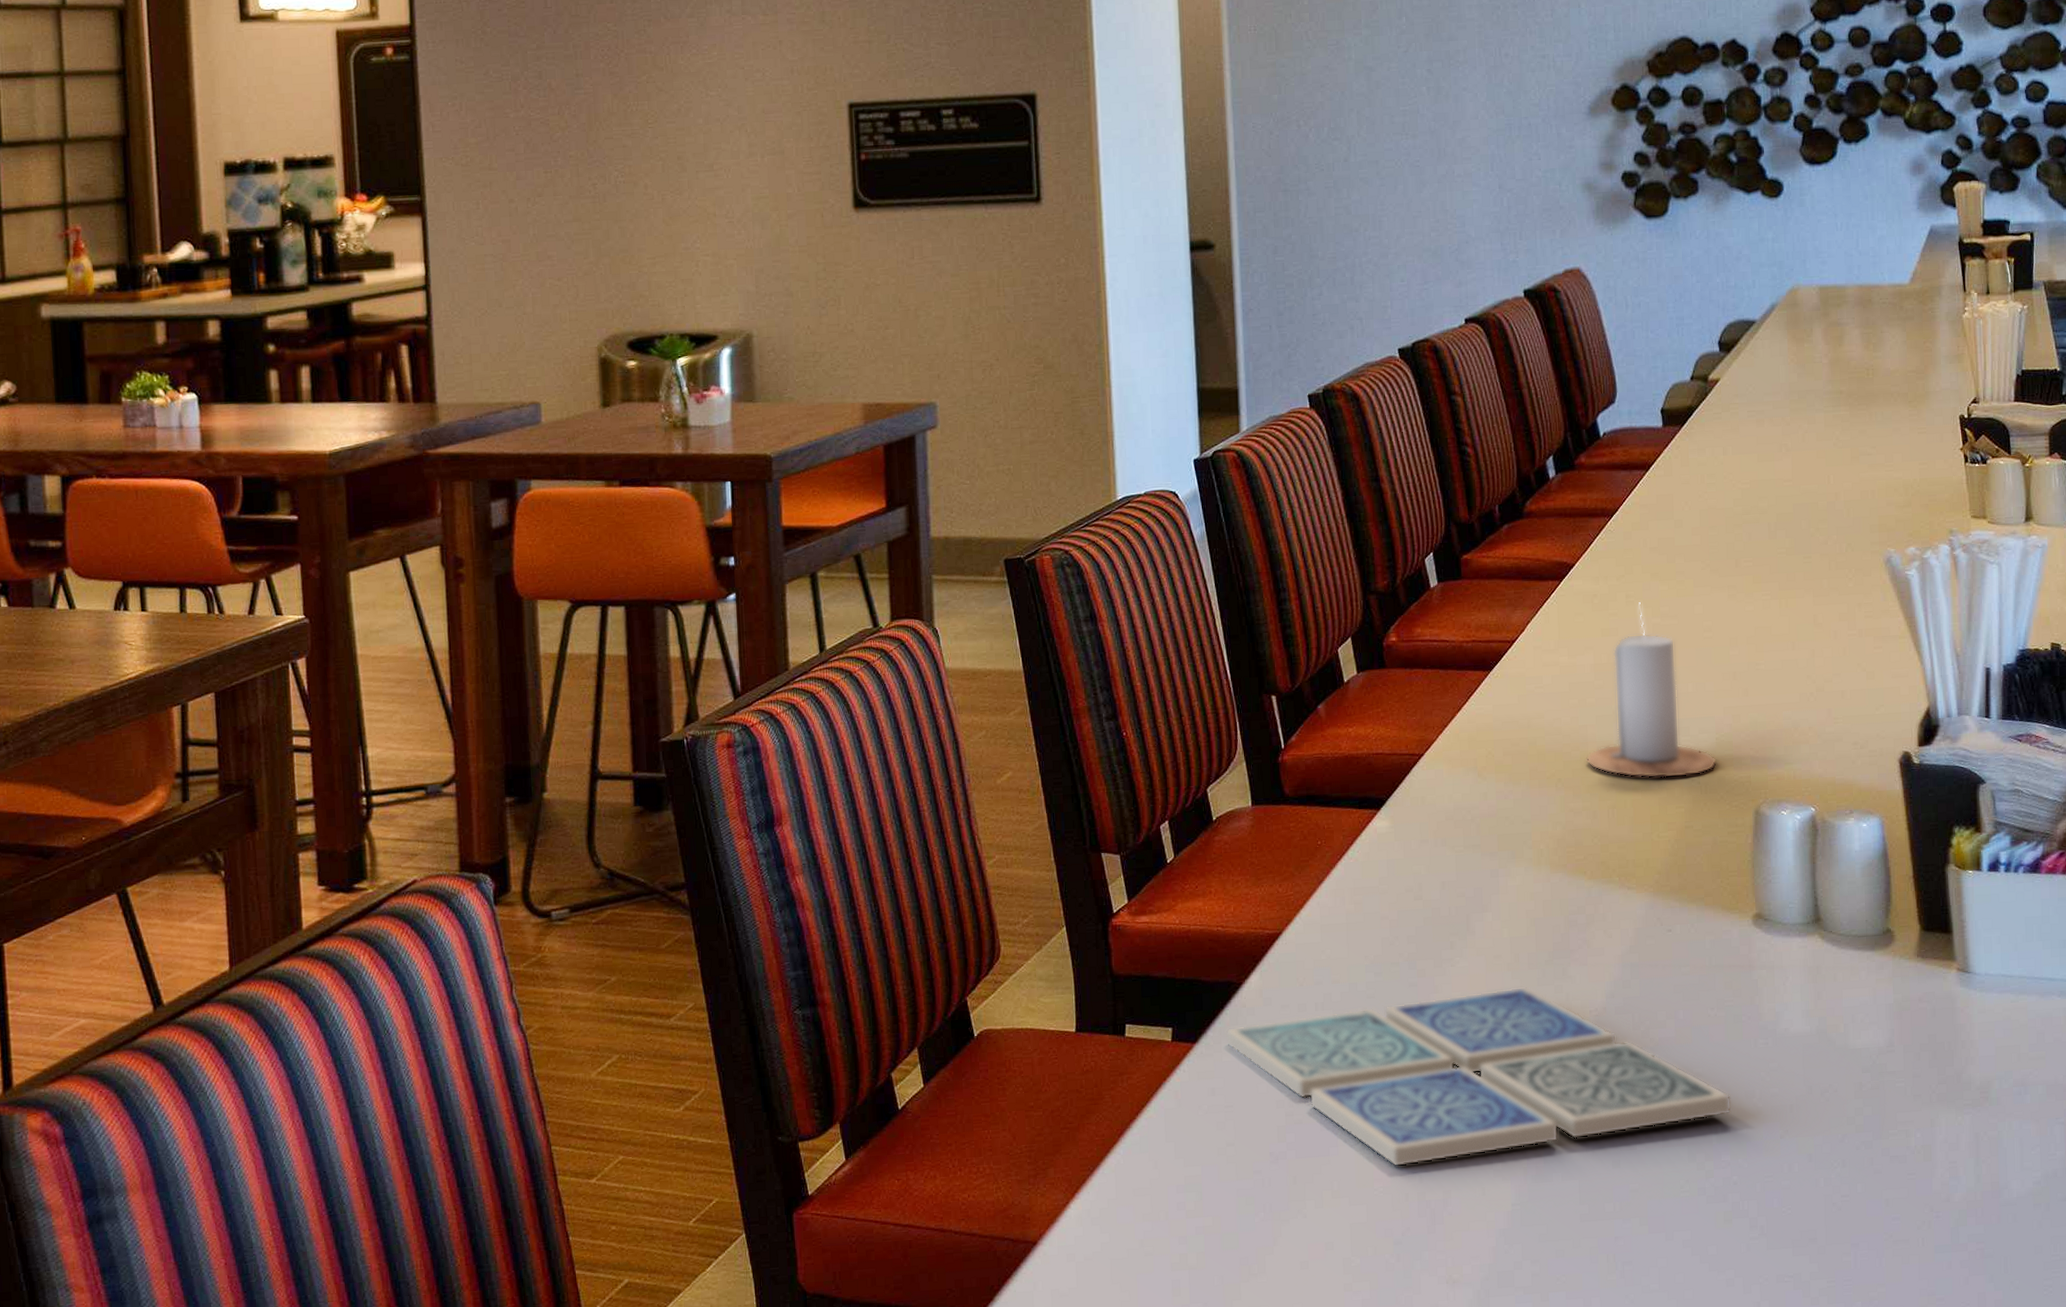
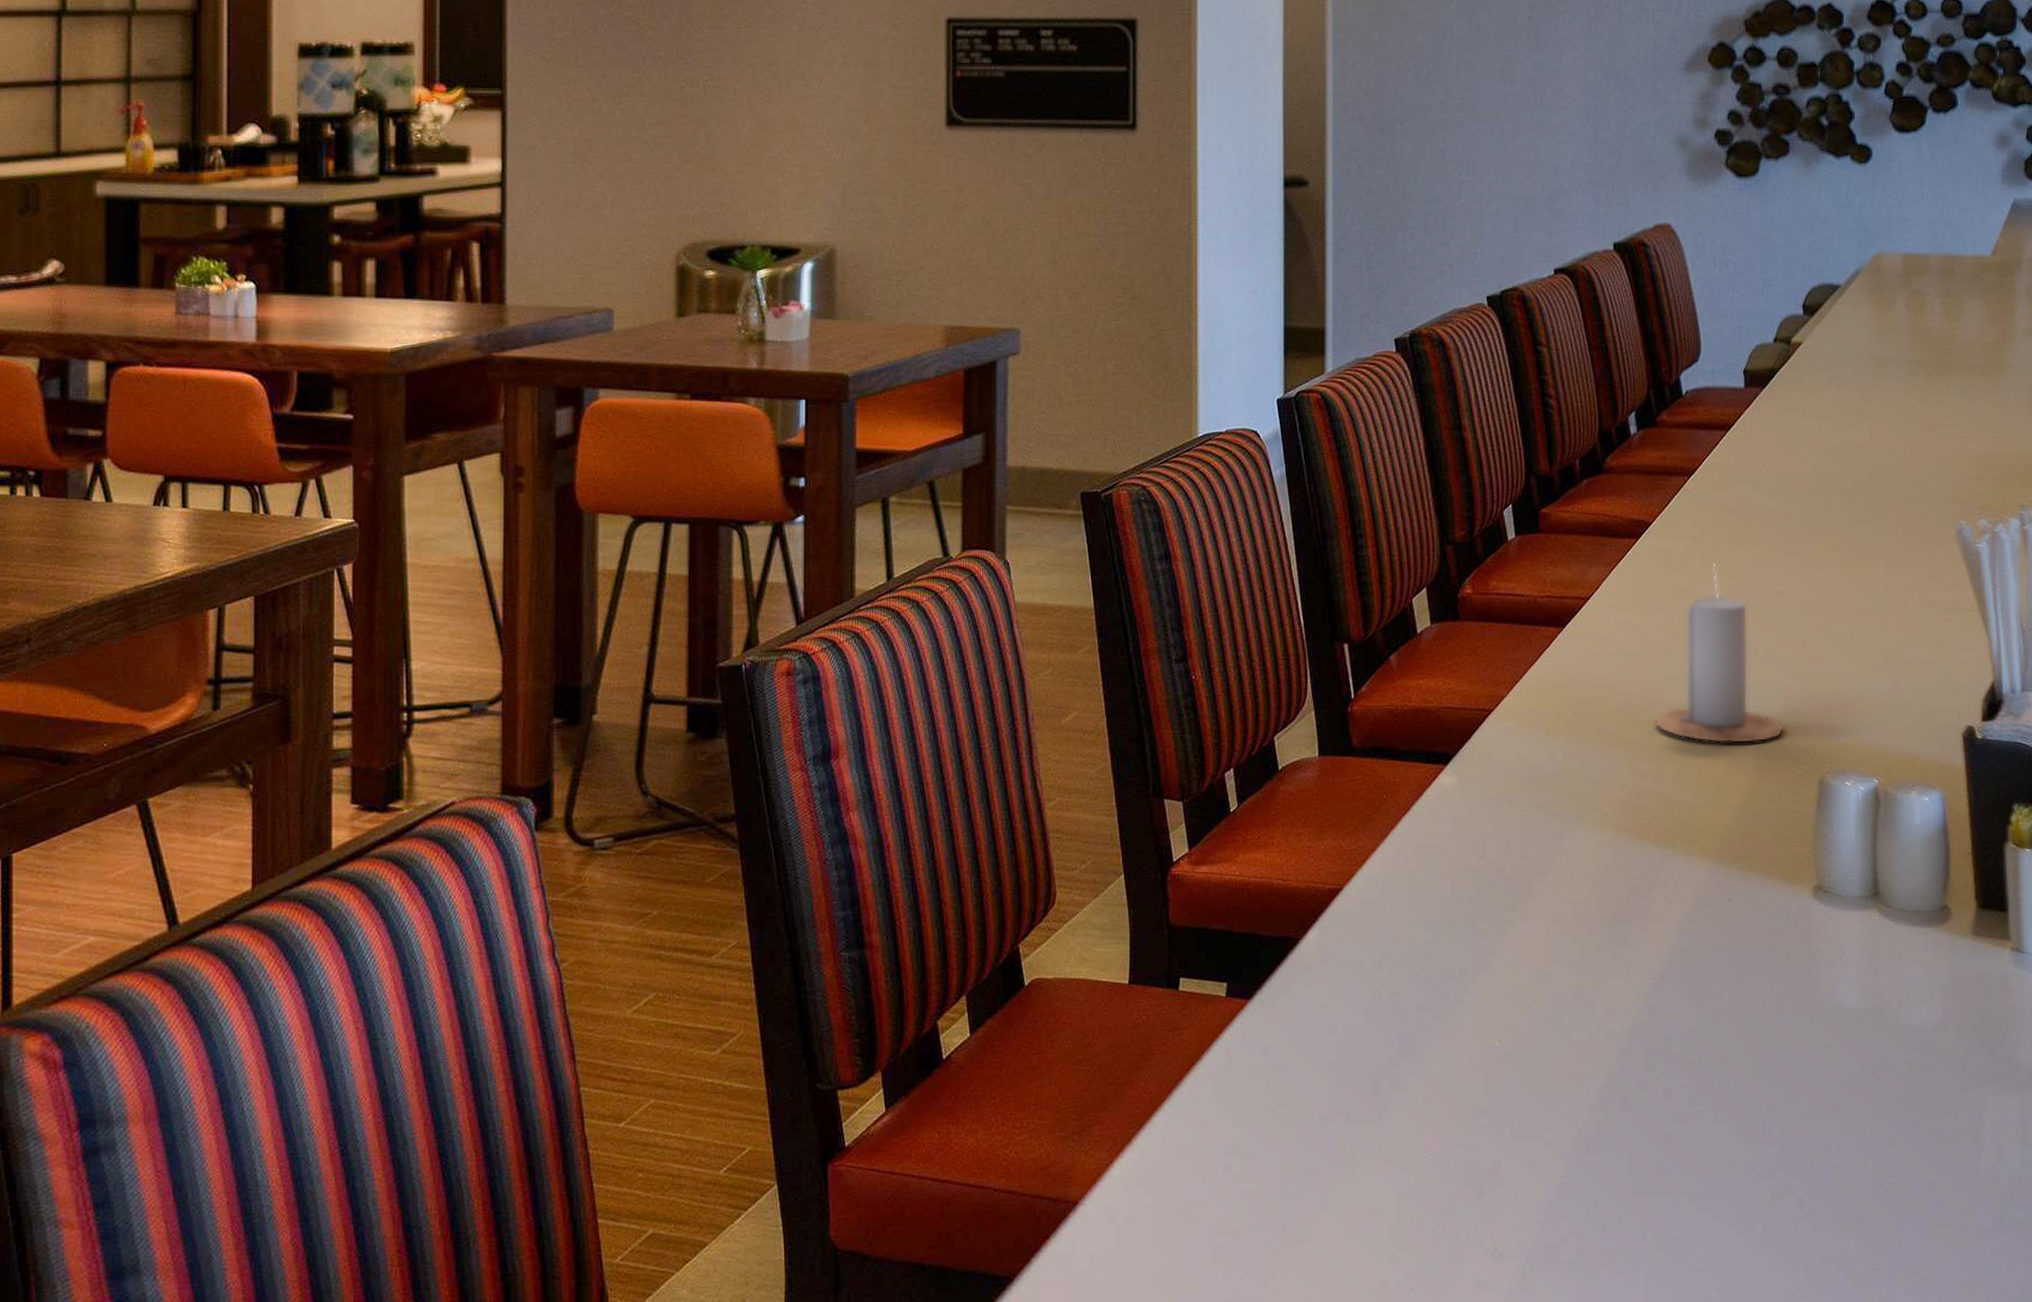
drink coaster: present [1225,986,1733,1167] -> none [1281,951,1785,1134]

